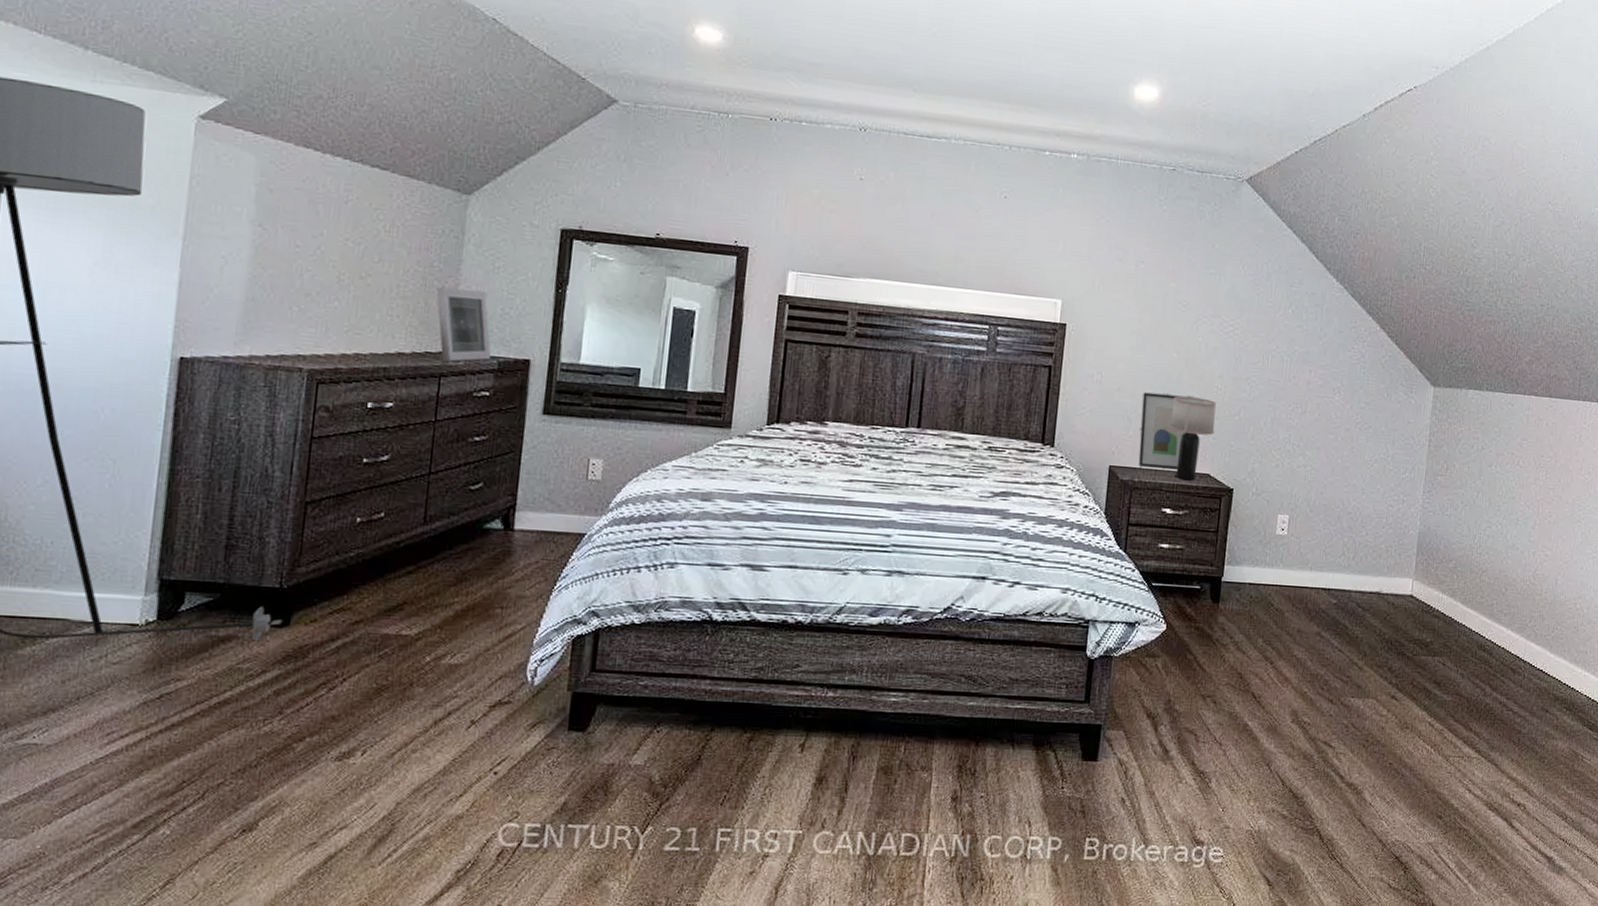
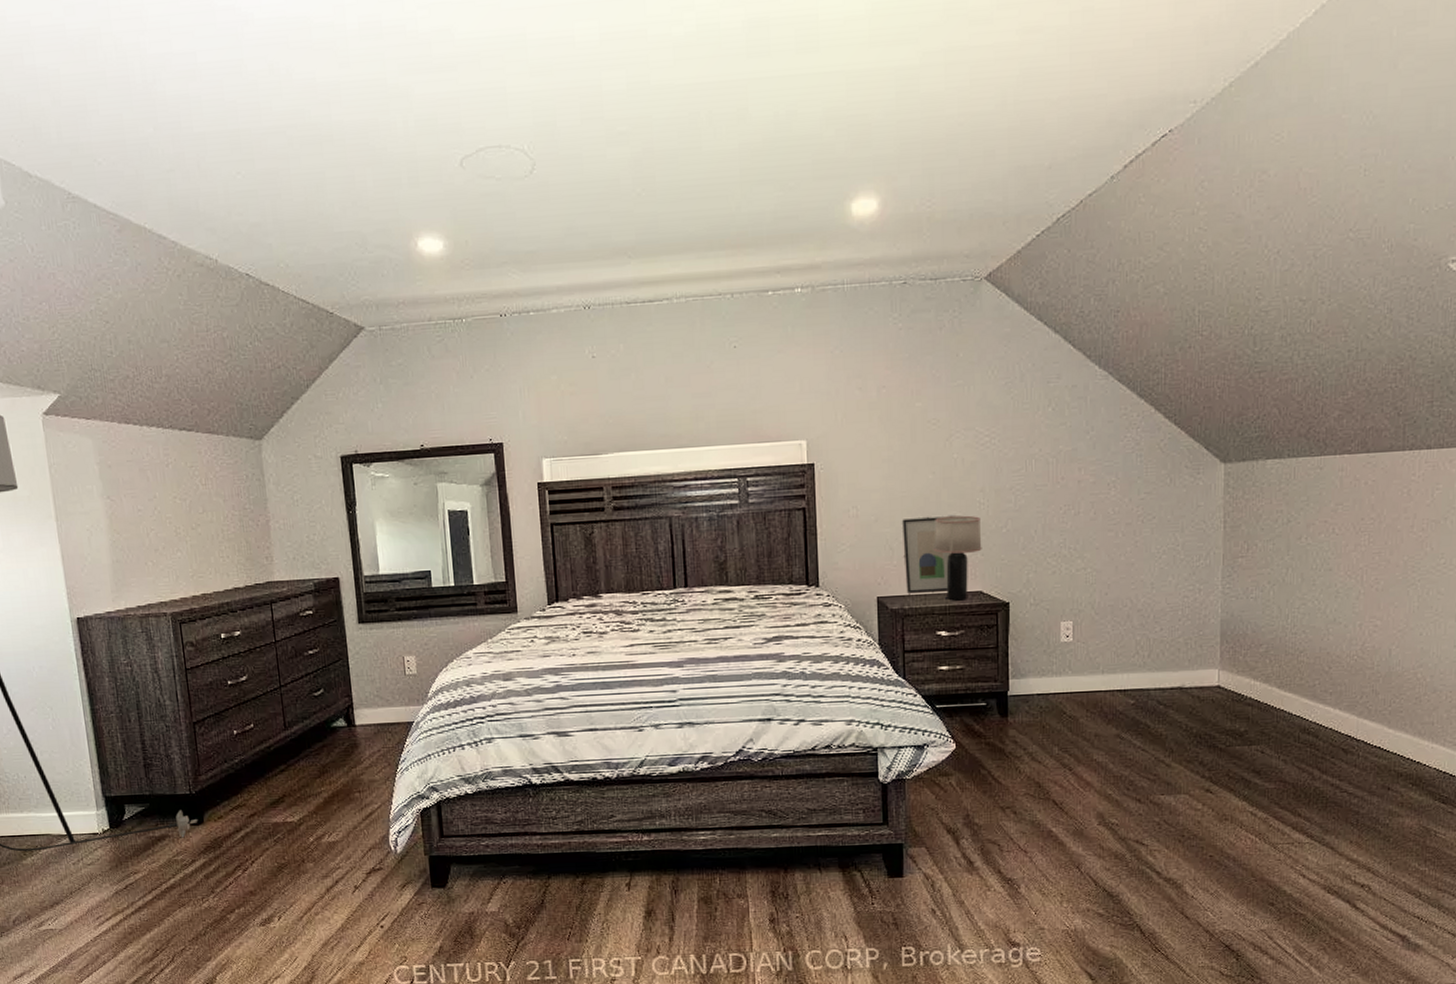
picture frame: present [436,287,492,362] -> none [252,524,308,590]

